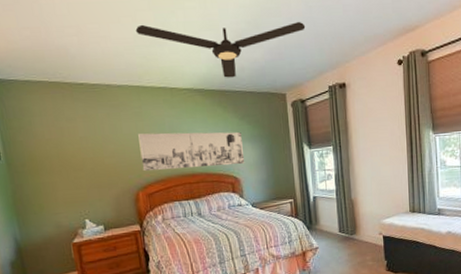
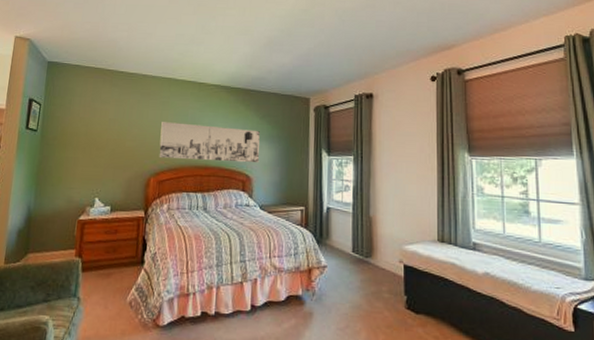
ceiling fan: present [135,21,306,78] -> none [178,26,337,79]

